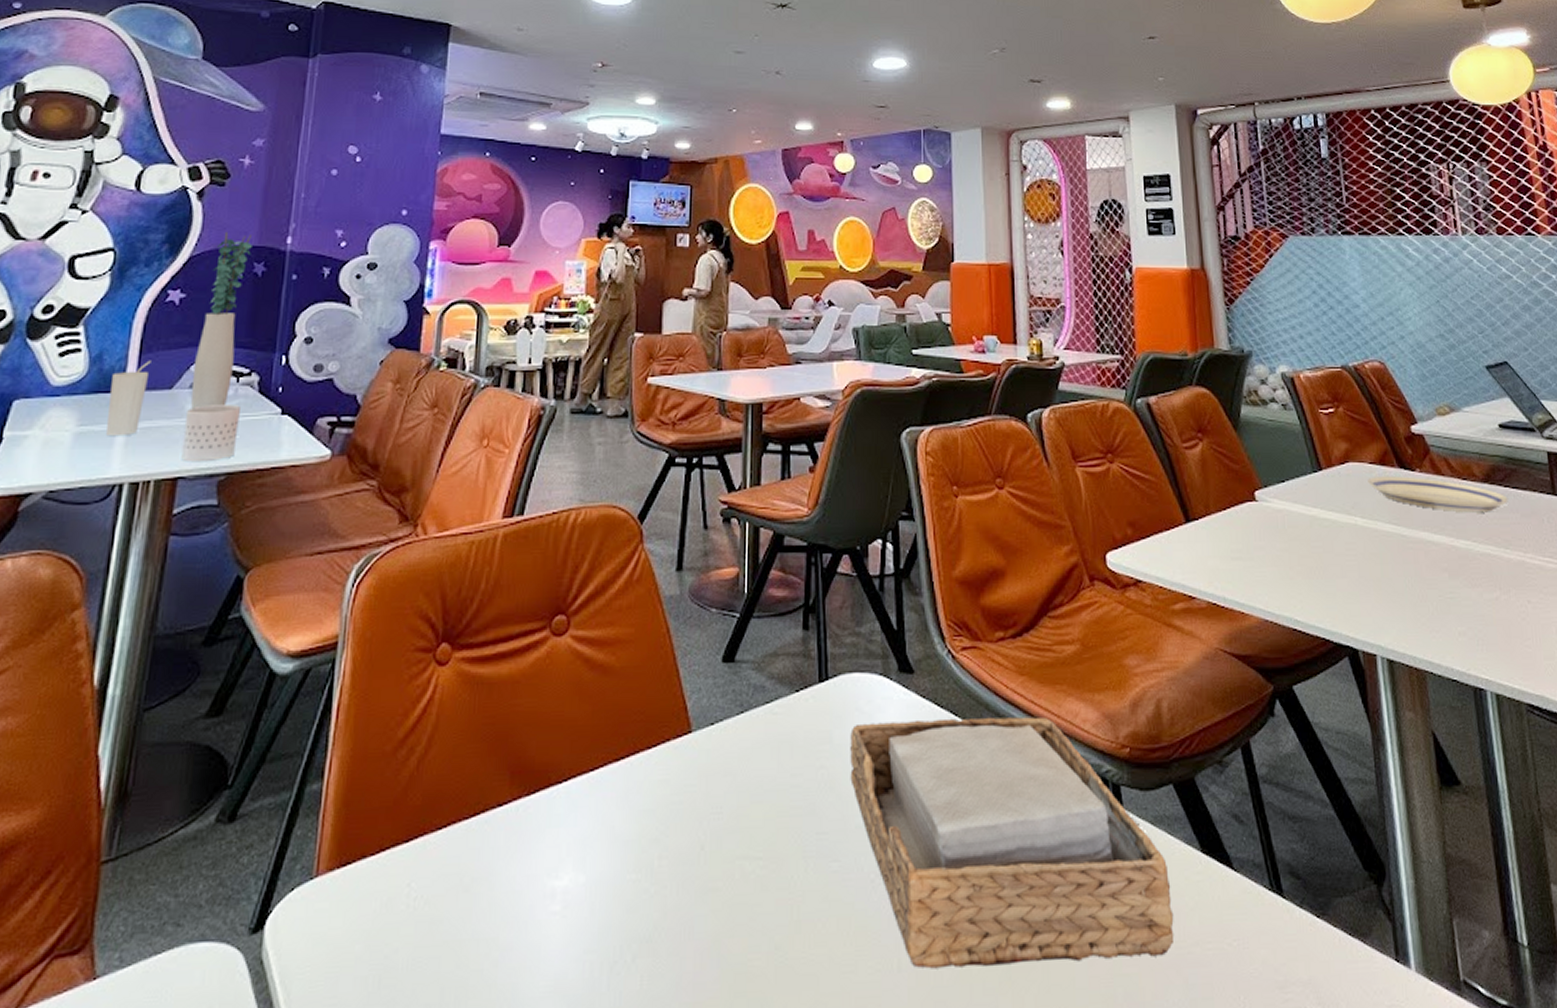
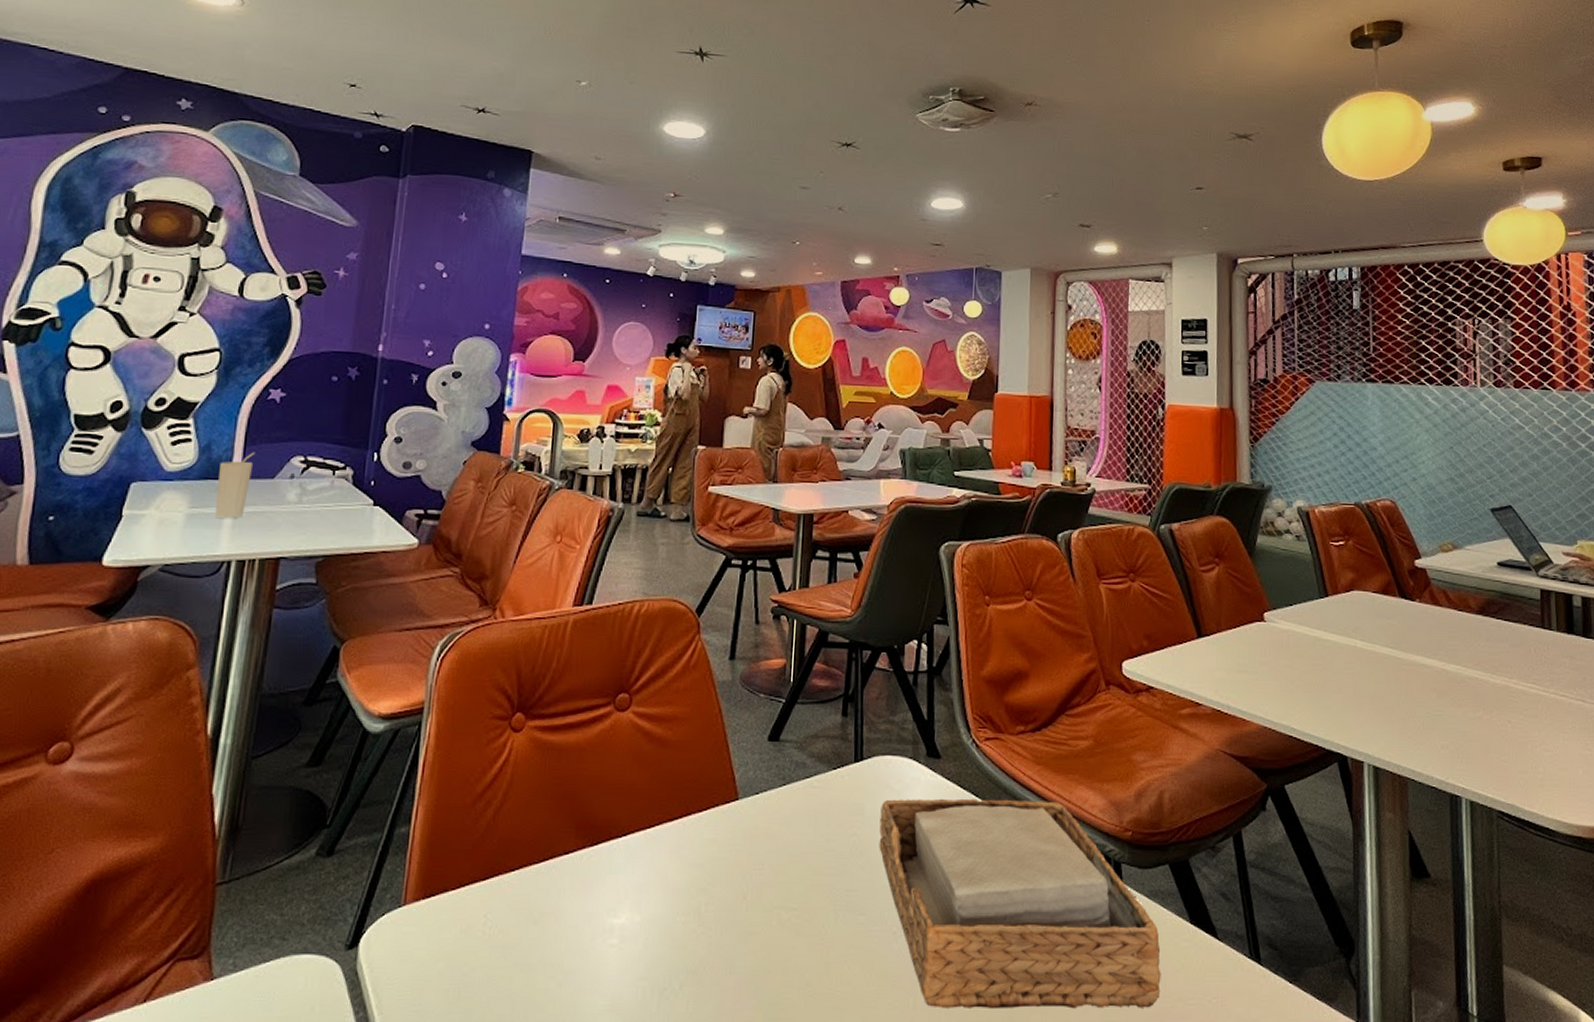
mug: present [181,405,240,463] -> none [283,494,336,545]
vase: present [190,231,252,410] -> none [291,337,346,498]
plate: present [1367,476,1508,513] -> none [1370,604,1499,641]

